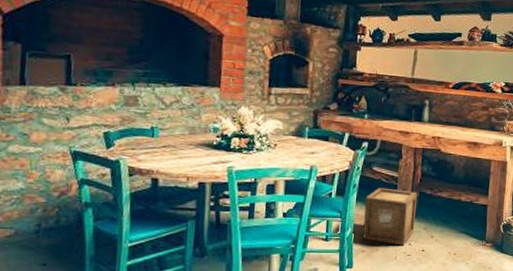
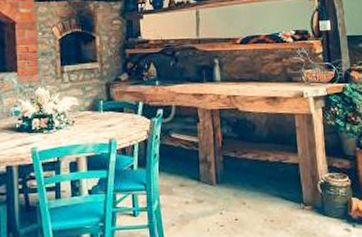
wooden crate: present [362,187,417,246] -> none [167,154,224,216]

